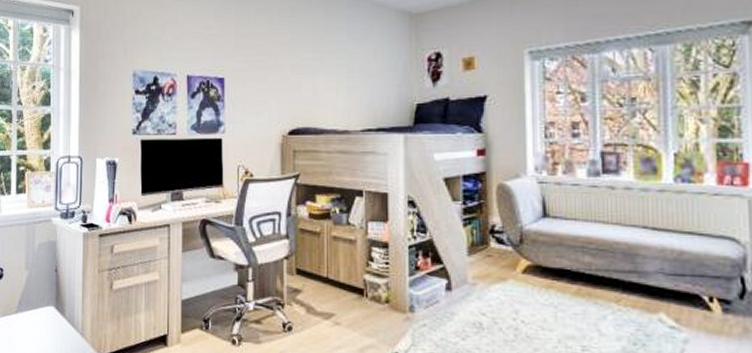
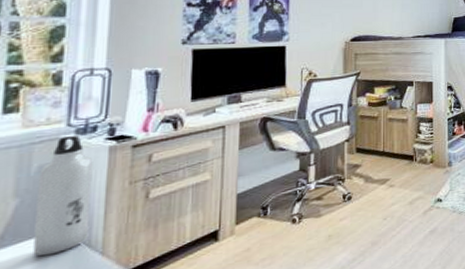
water bottle: none [39,218,73,327] -> present [33,135,93,257]

